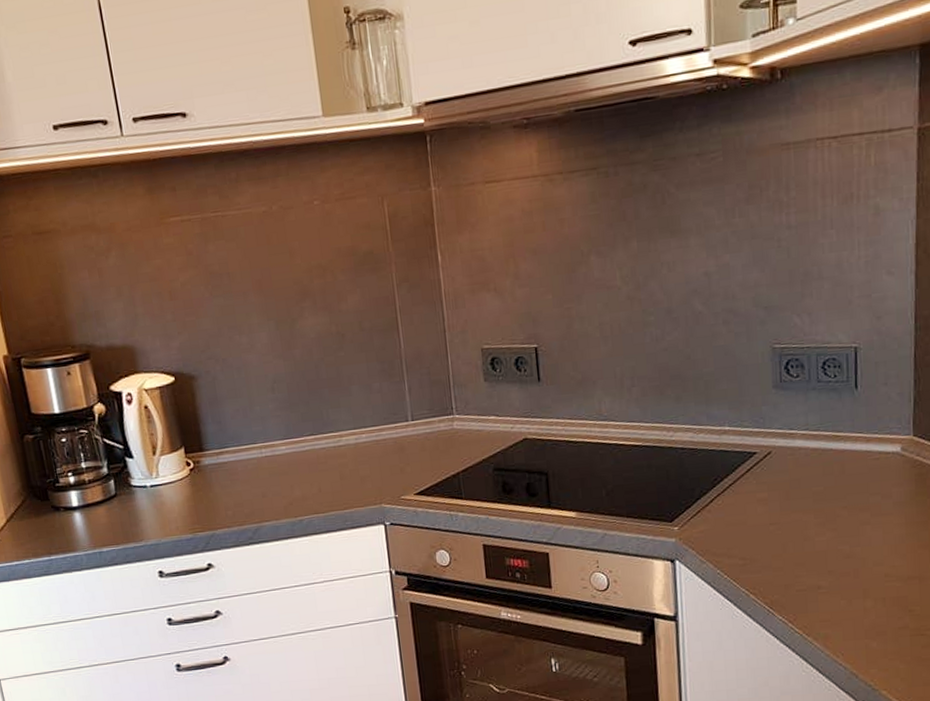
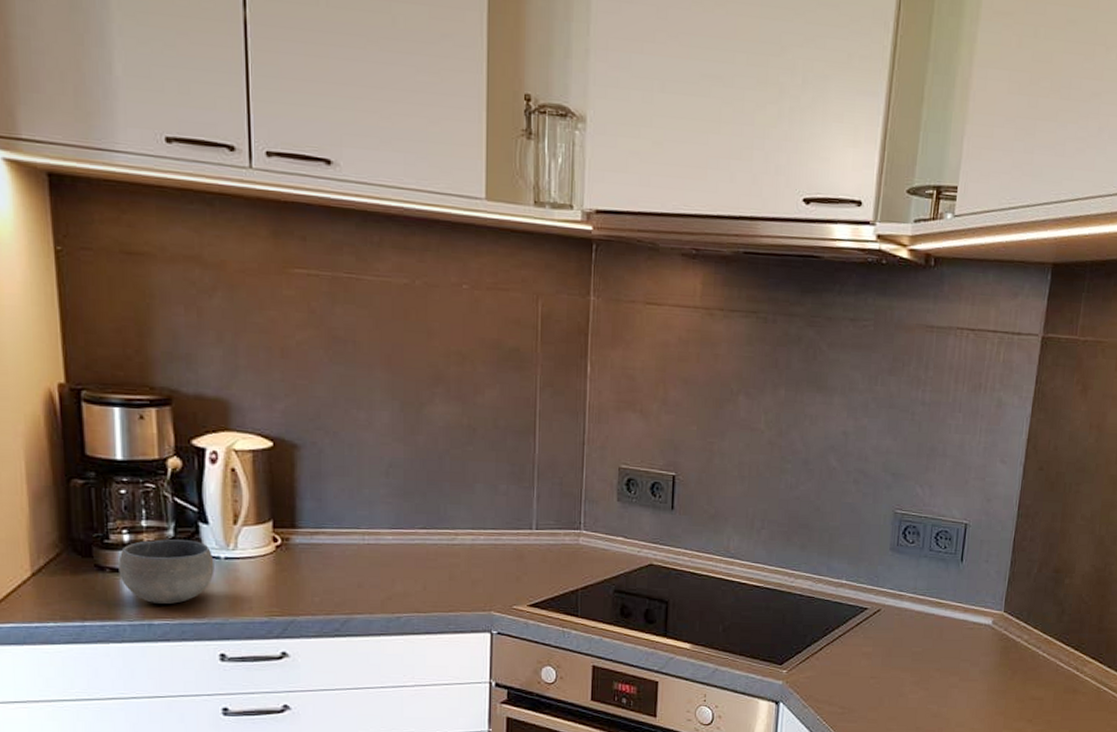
bowl: none [68,474,144,534] -> present [118,539,214,604]

